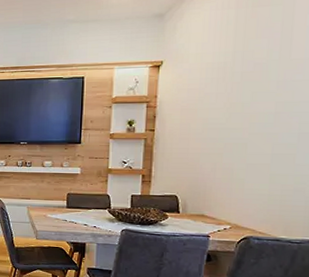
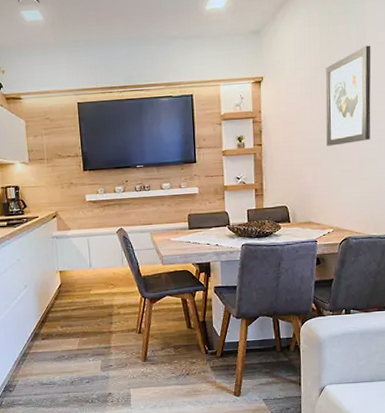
wall art: none [232,29,300,137] -> present [325,45,371,146]

